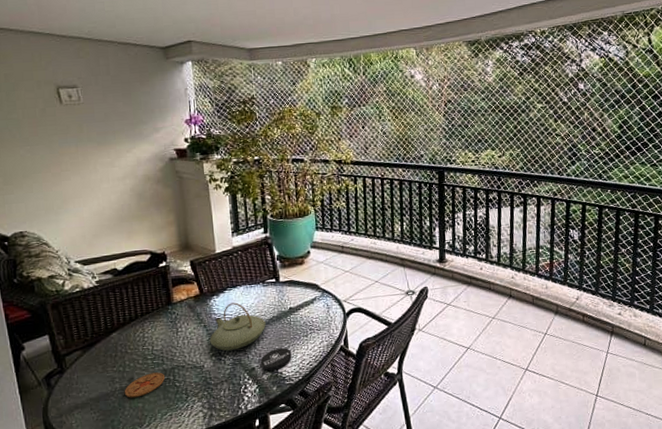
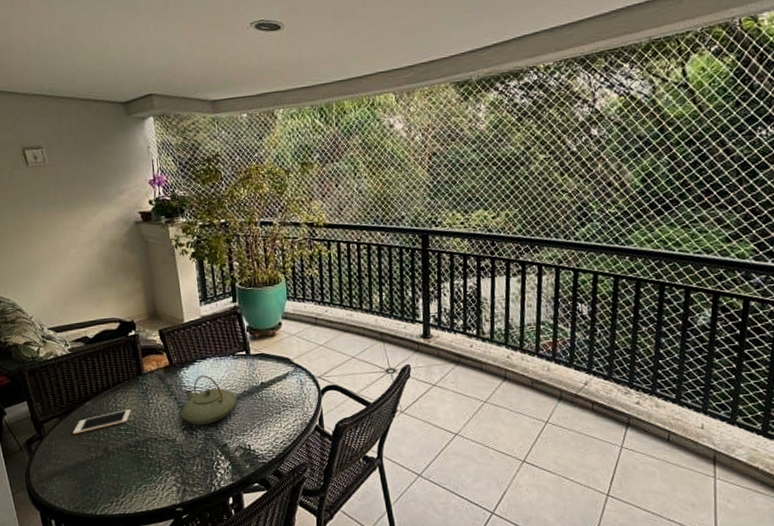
cell phone: none [96,338,159,367] -> present [72,408,131,435]
coaster: present [124,372,165,398] -> none [100,443,138,468]
coaster: present [260,347,292,371] -> none [232,424,265,448]

